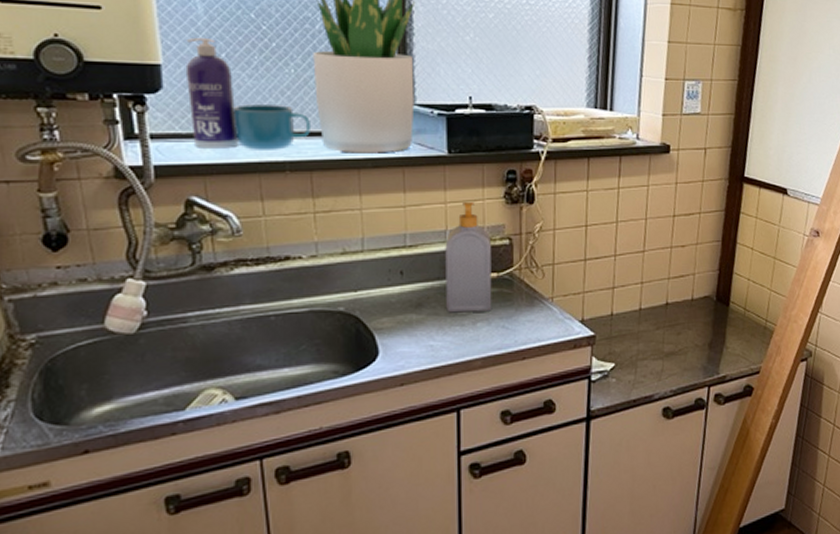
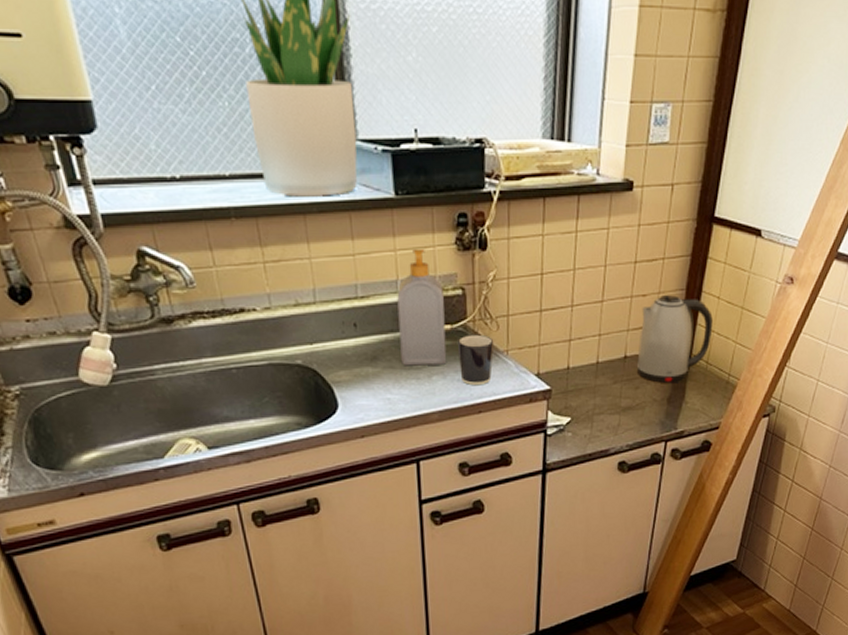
spray bottle: present [185,37,238,149] -> none [113,67,181,194]
cup: present [233,104,310,150] -> none [171,144,251,195]
mug: none [502,282,540,332] -> present [457,334,494,386]
kettle: none [677,245,749,329] -> present [636,294,713,383]

